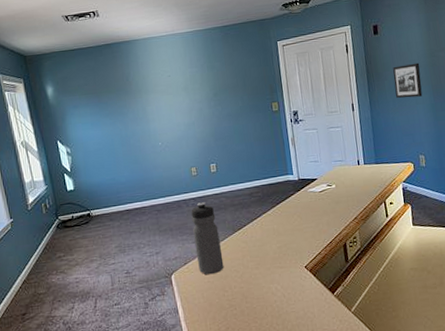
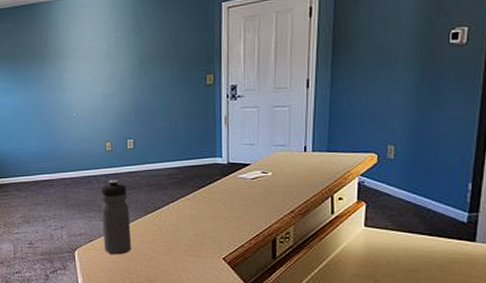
picture frame: present [393,62,423,98] -> none [368,30,408,75]

